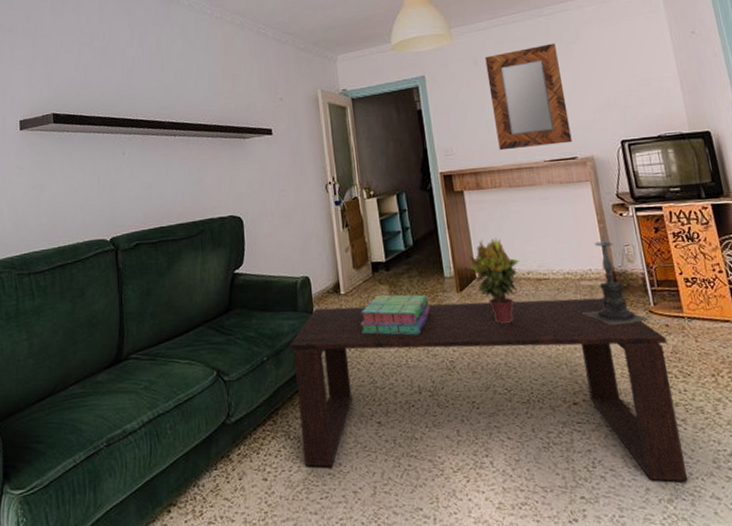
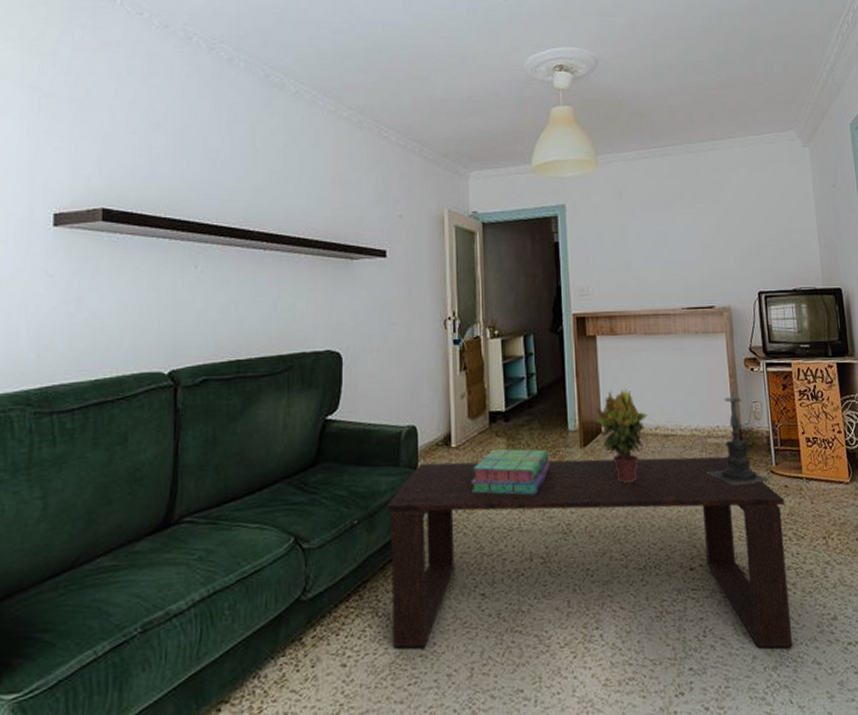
home mirror: present [485,43,572,151] -> none [630,183,711,294]

